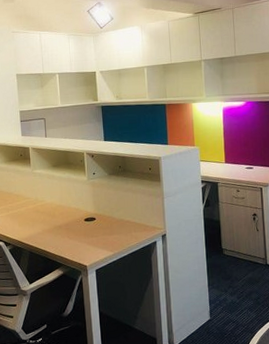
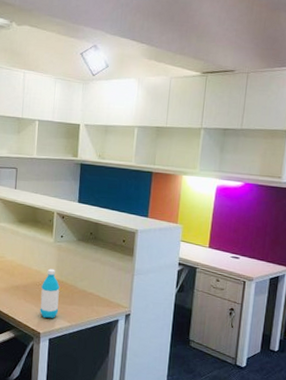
water bottle: none [82,204,101,251] -> present [40,269,60,318]

